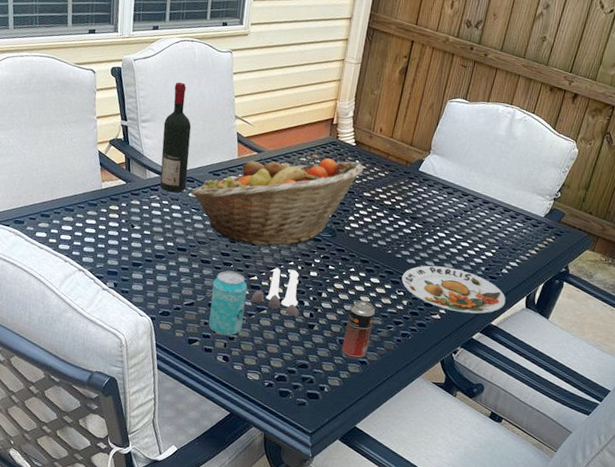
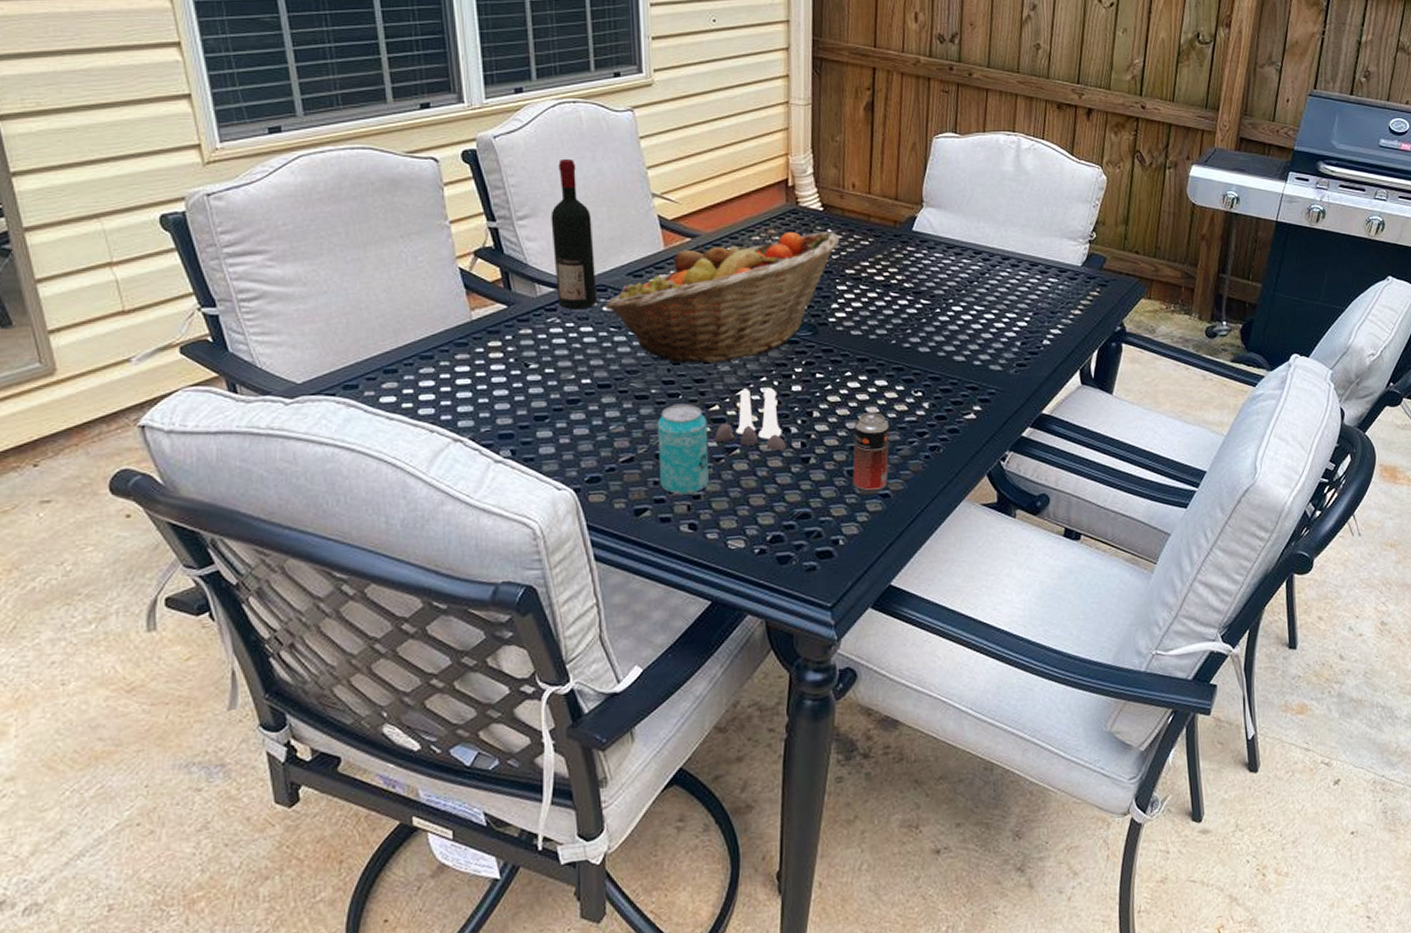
plate: present [401,265,506,314] -> none [916,349,1055,405]

